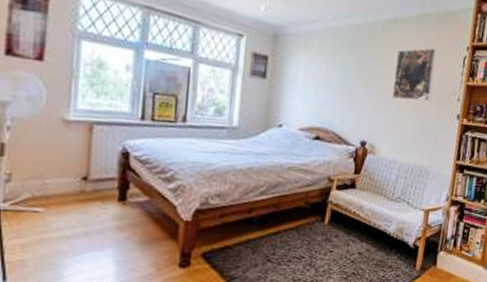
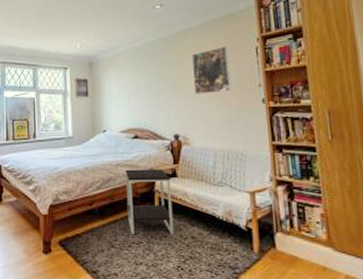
side table: none [292,174,348,250] -> present [125,169,174,235]

